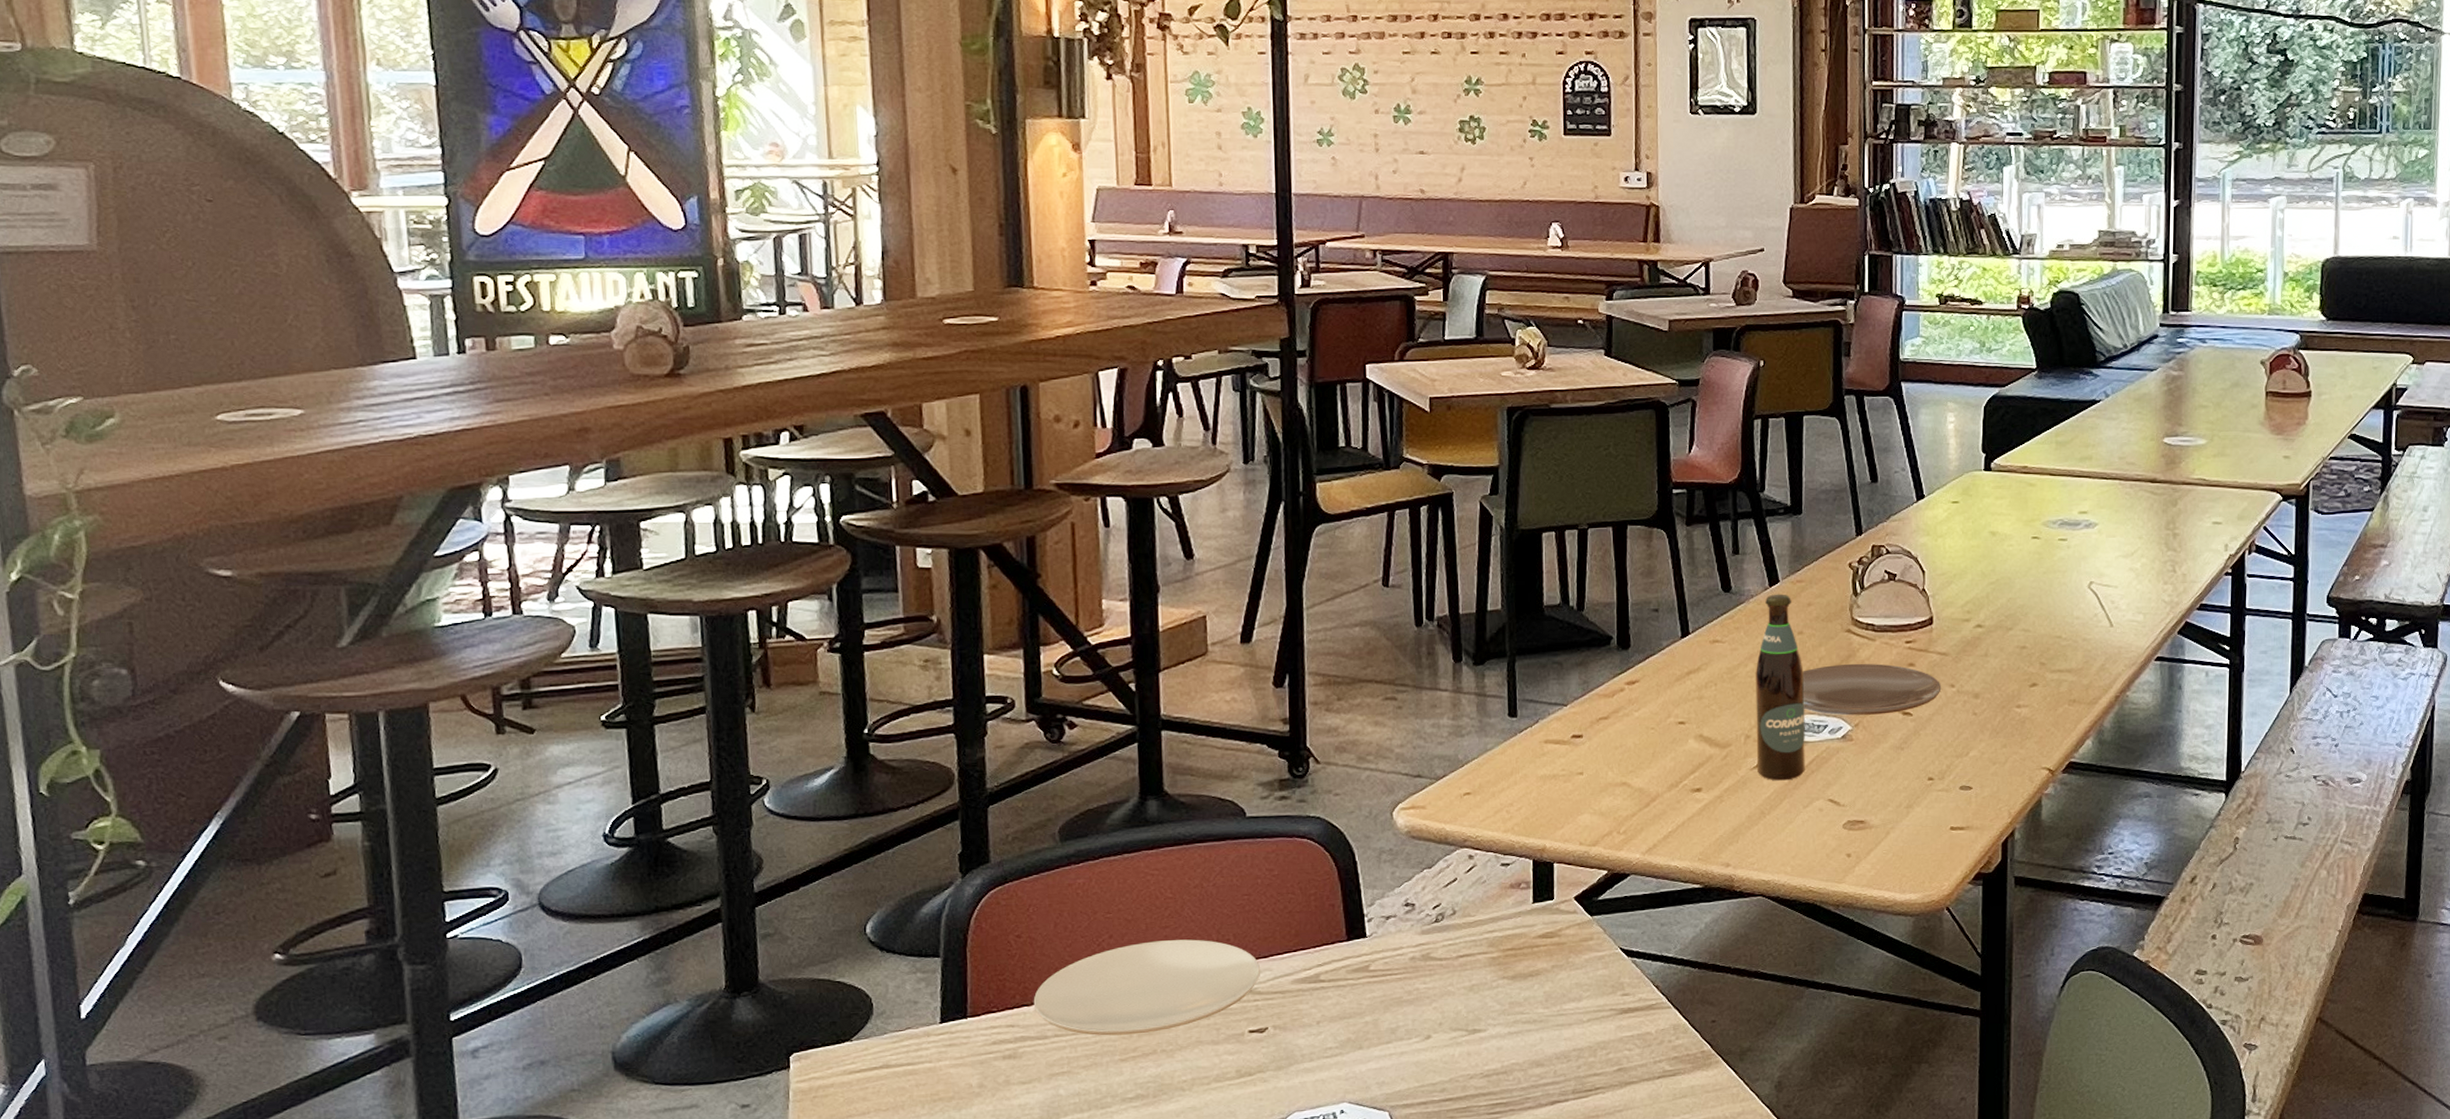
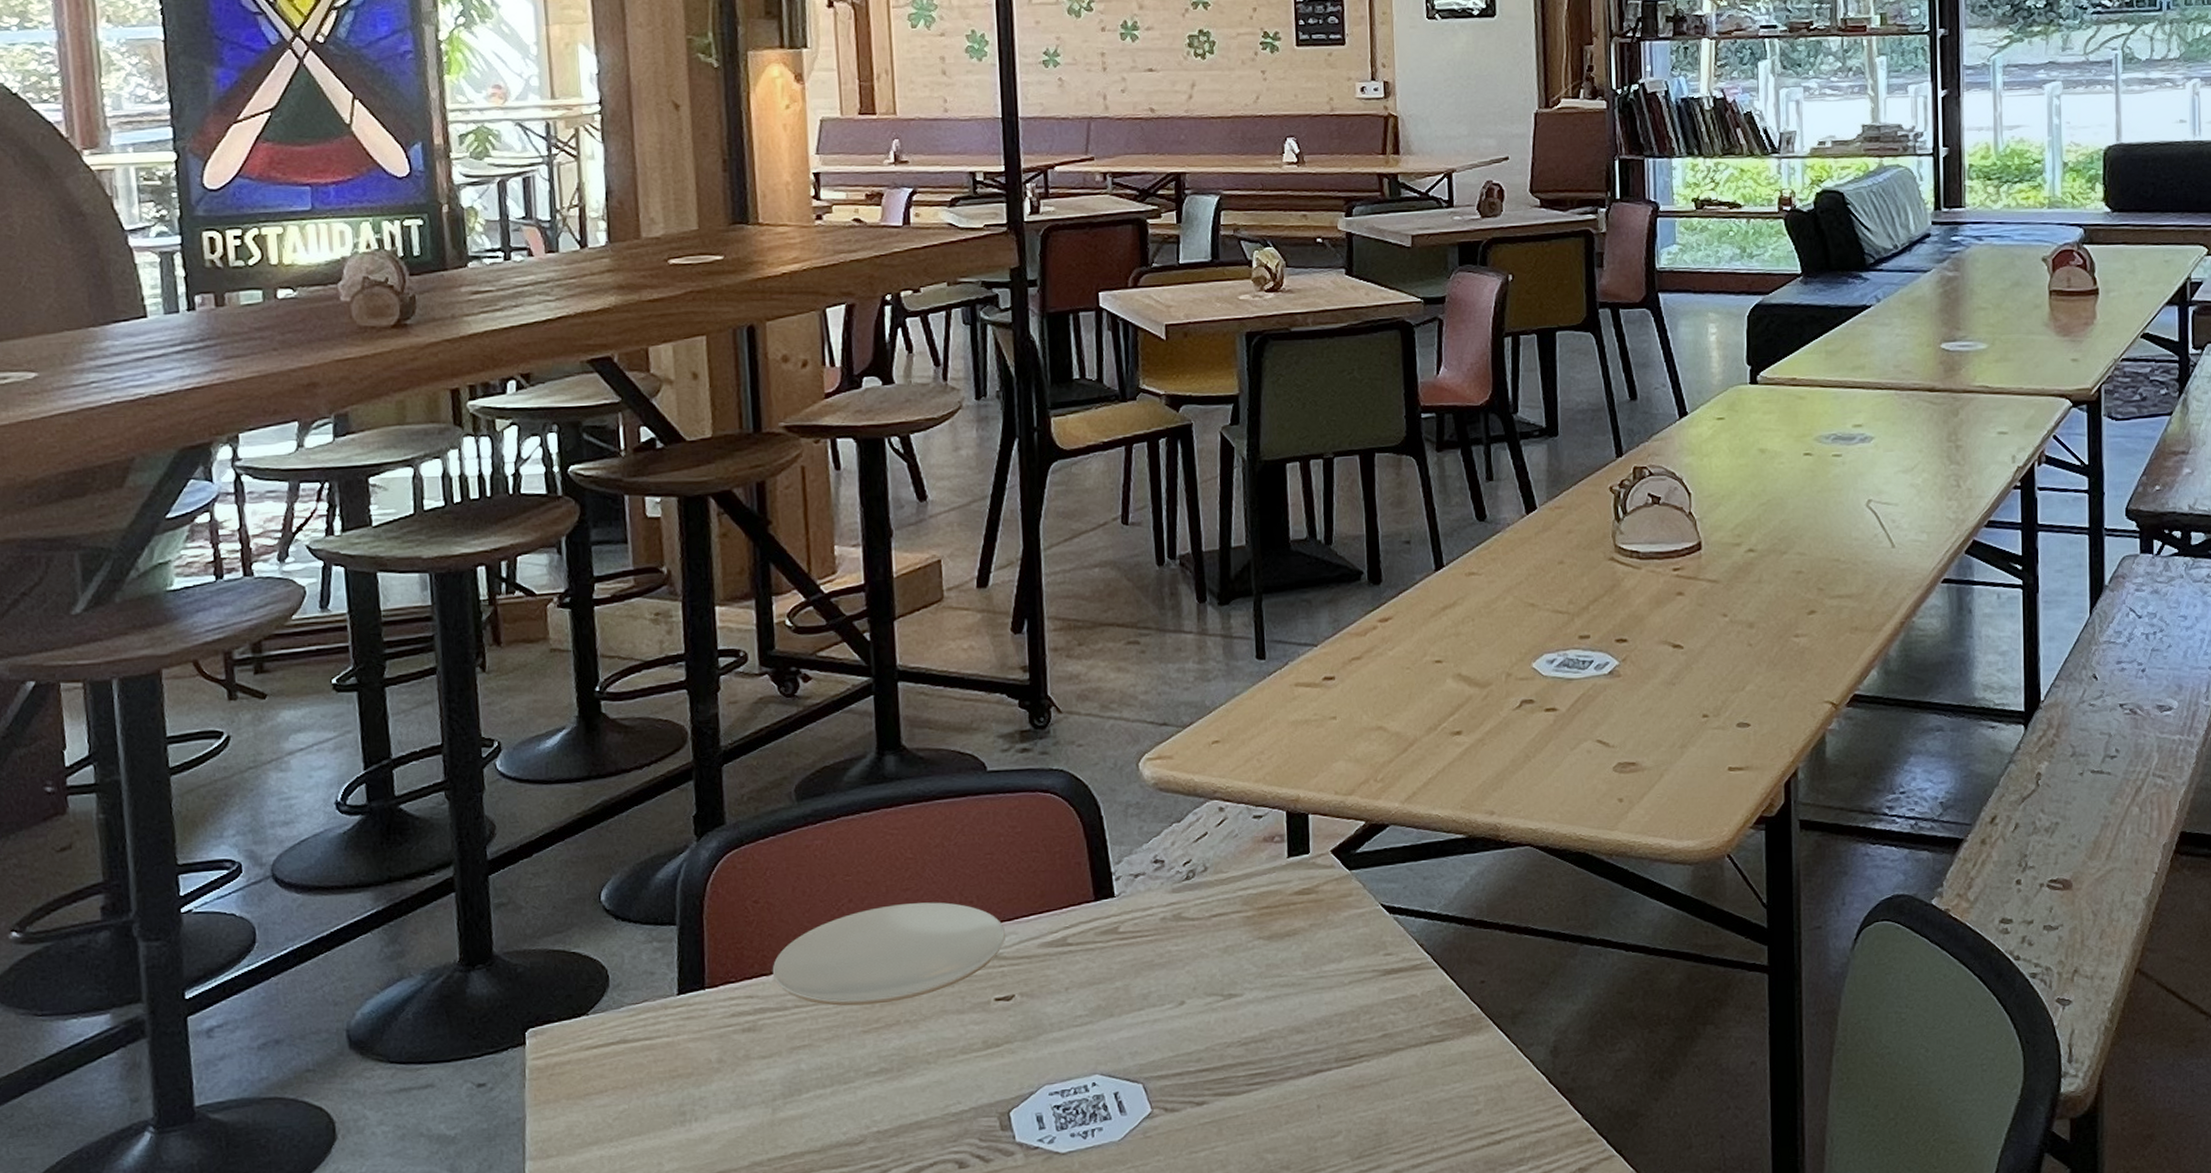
bottle: present [1755,594,1805,781] -> none [1514,521,1571,722]
plate: present [1802,663,1942,716] -> none [1564,593,1713,650]

